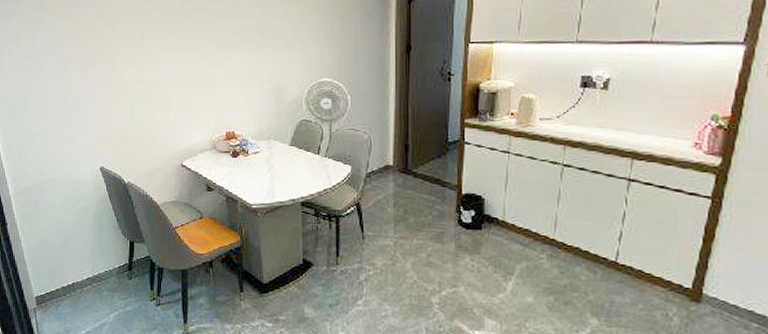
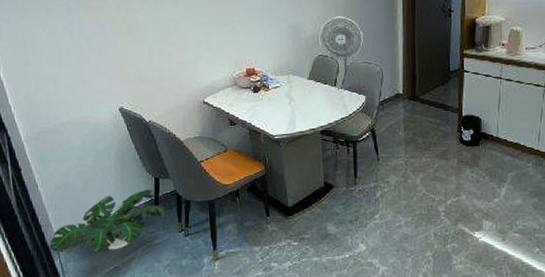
potted plant: none [27,253,140,316] -> present [49,189,167,254]

